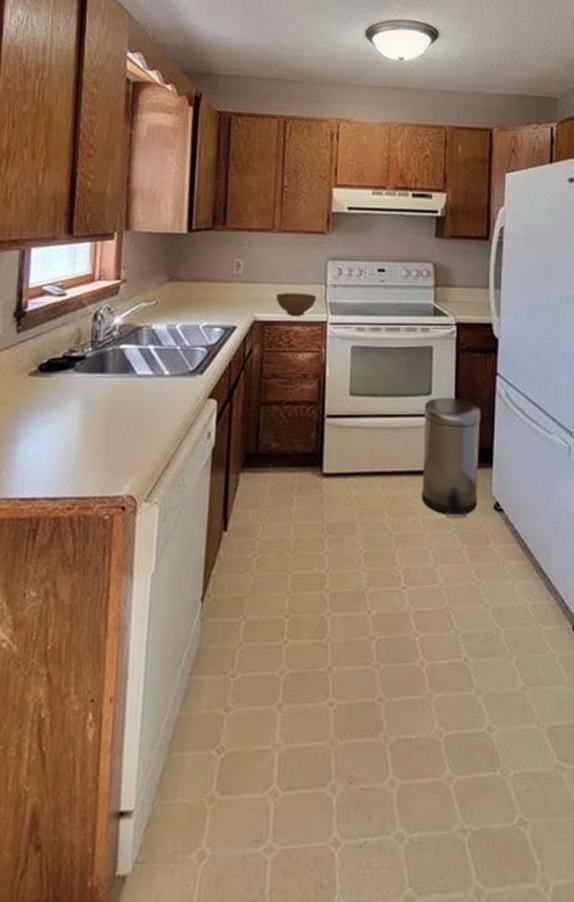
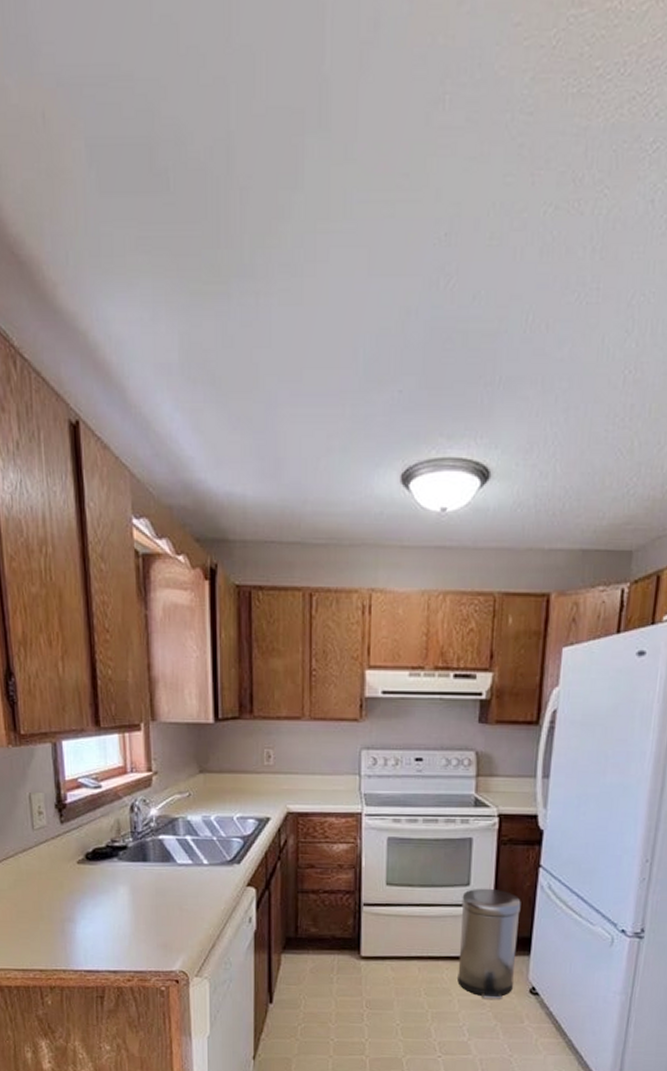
bowl: present [275,292,317,316] -> none [308,783,351,807]

